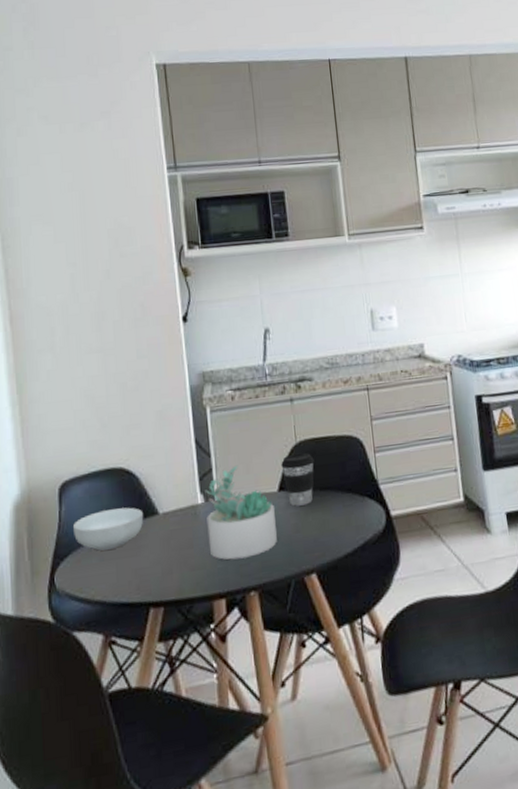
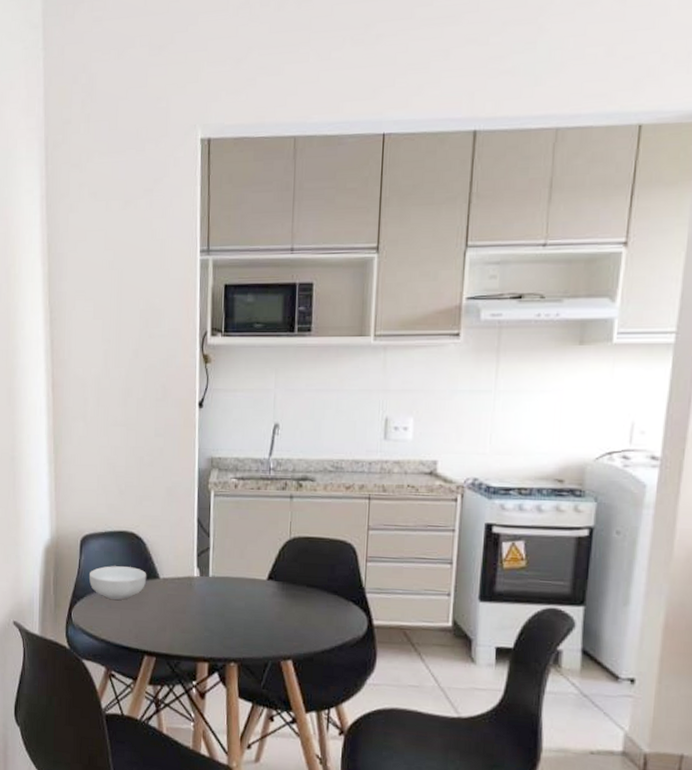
succulent plant: present [205,465,277,560] -> none [199,549,262,633]
coffee cup: present [281,453,314,506] -> none [273,548,305,597]

